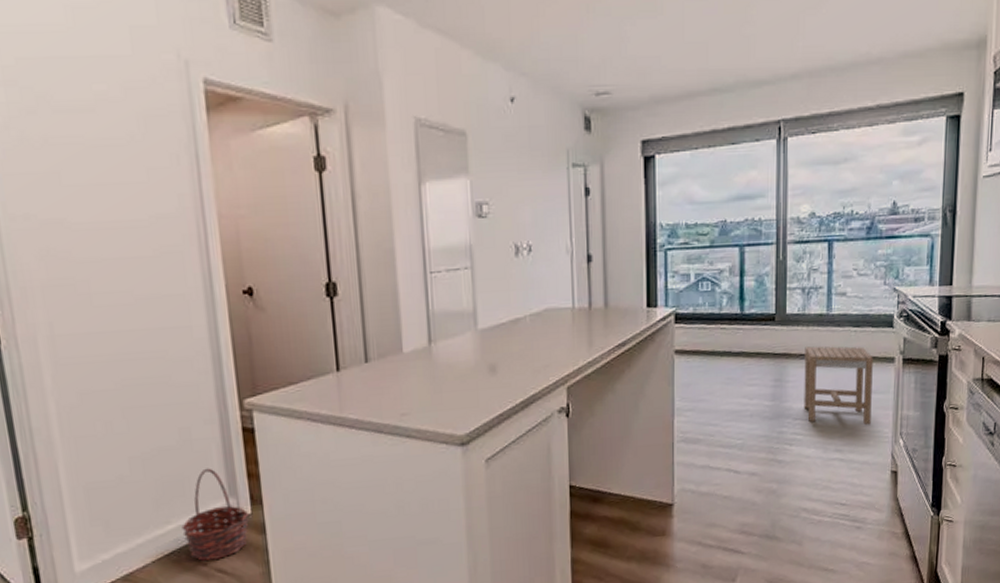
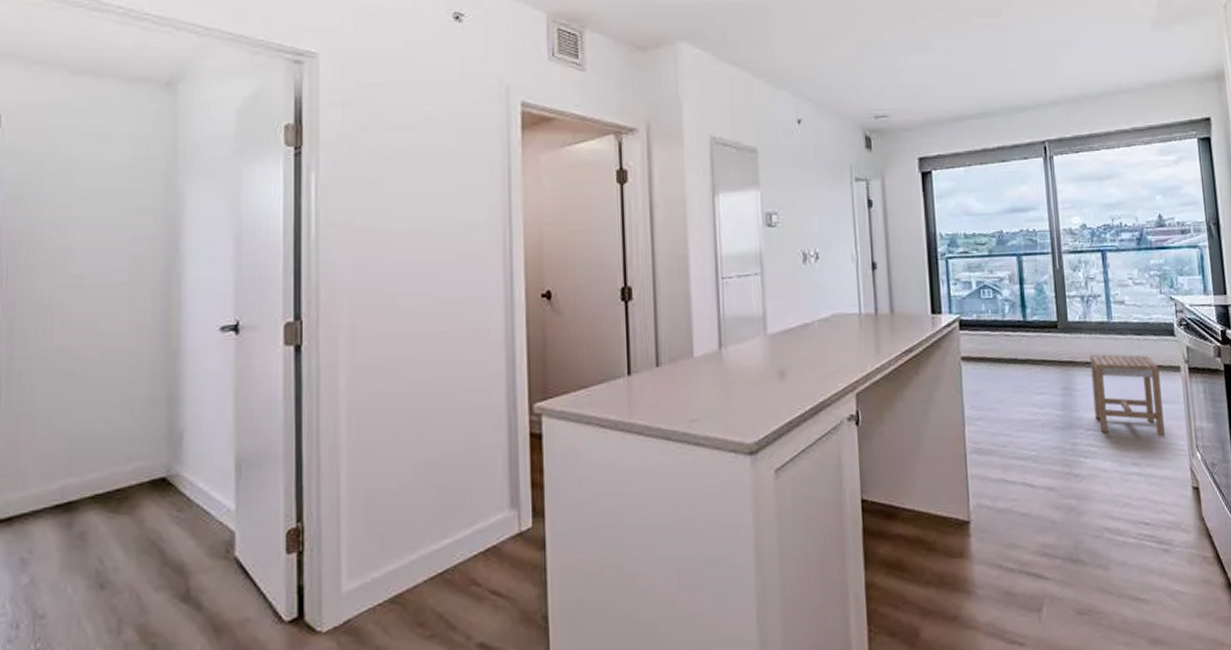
basket: present [181,468,250,561] -> none [459,476,530,581]

